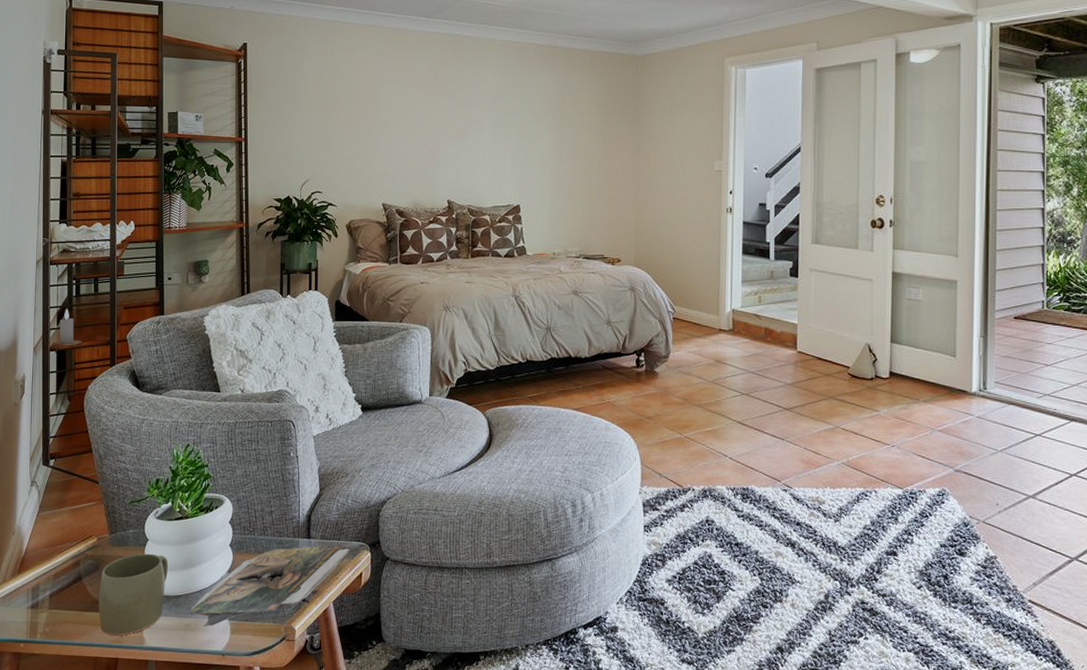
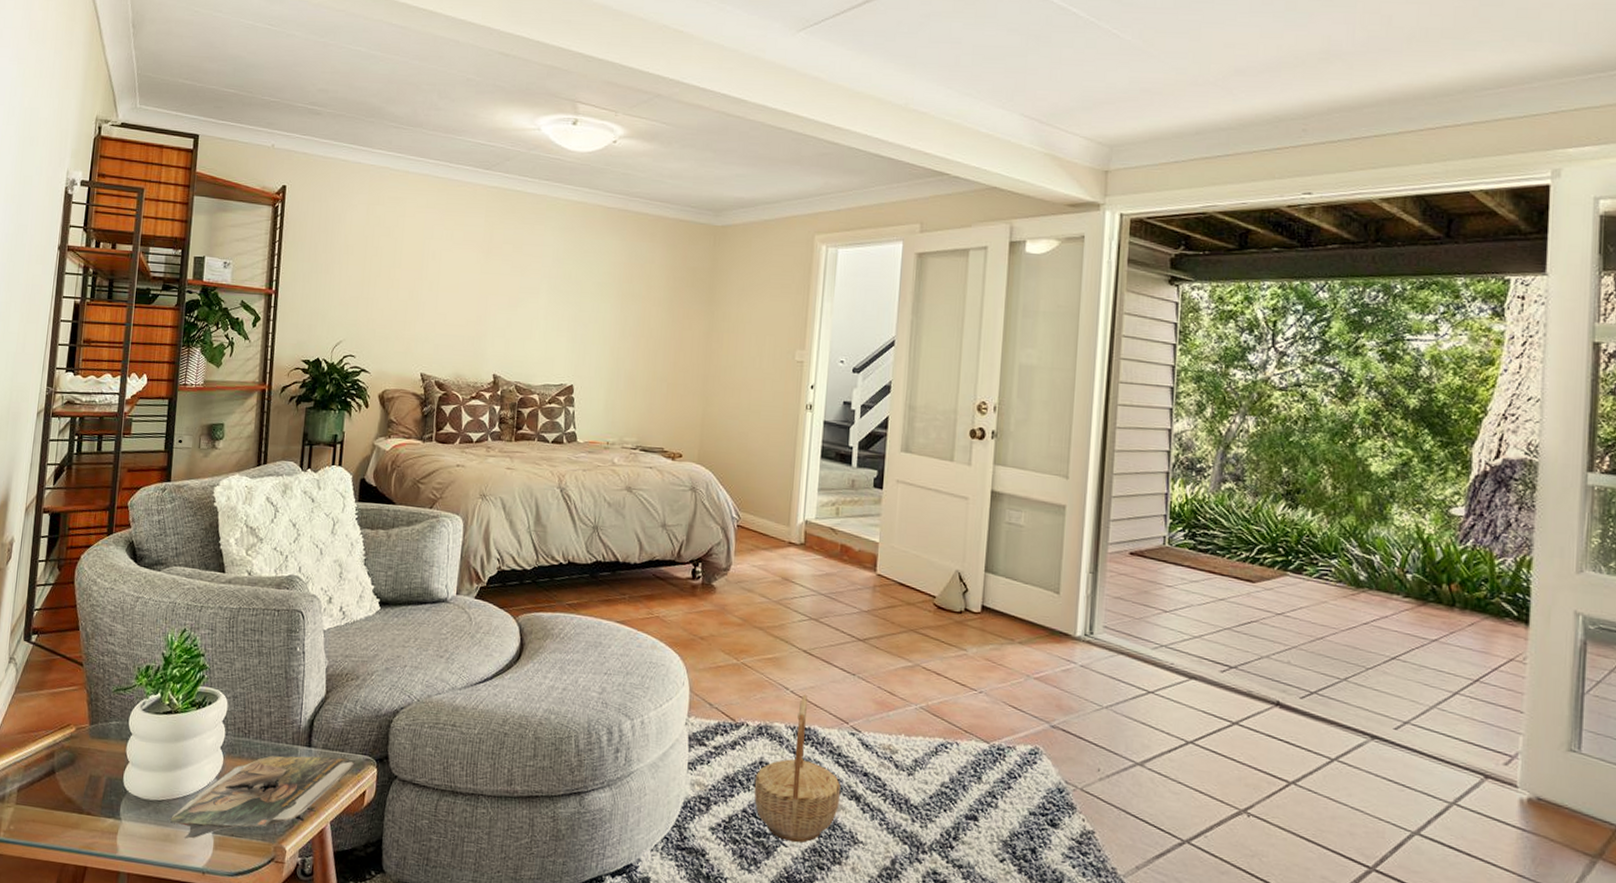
candle: present [51,308,83,347] -> none [45,466,80,510]
mug: present [98,553,169,636] -> none [70,749,152,841]
basket: none [703,460,778,587] -> present [754,695,841,843]

